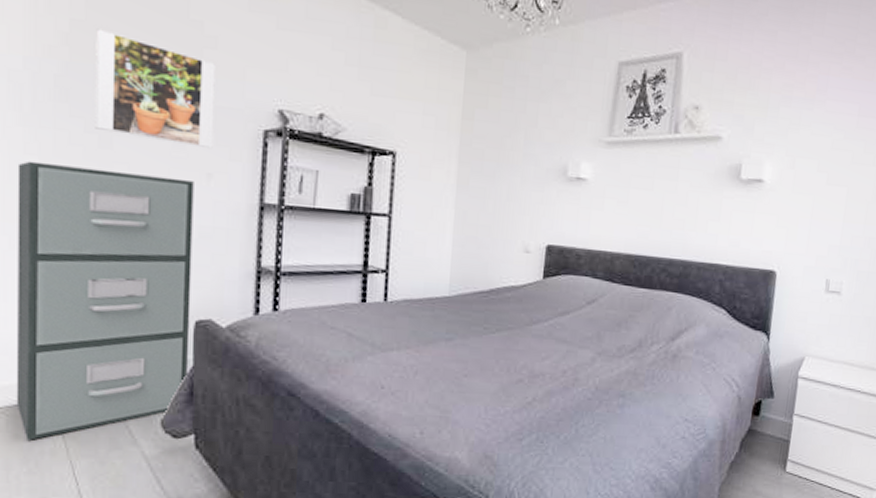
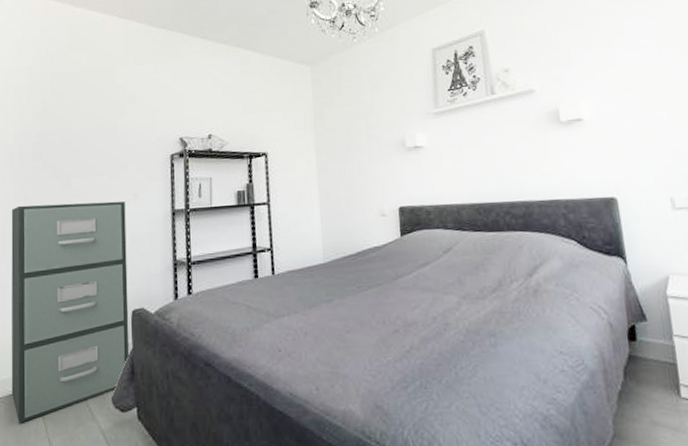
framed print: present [95,28,216,149] -> none [58,106,137,176]

